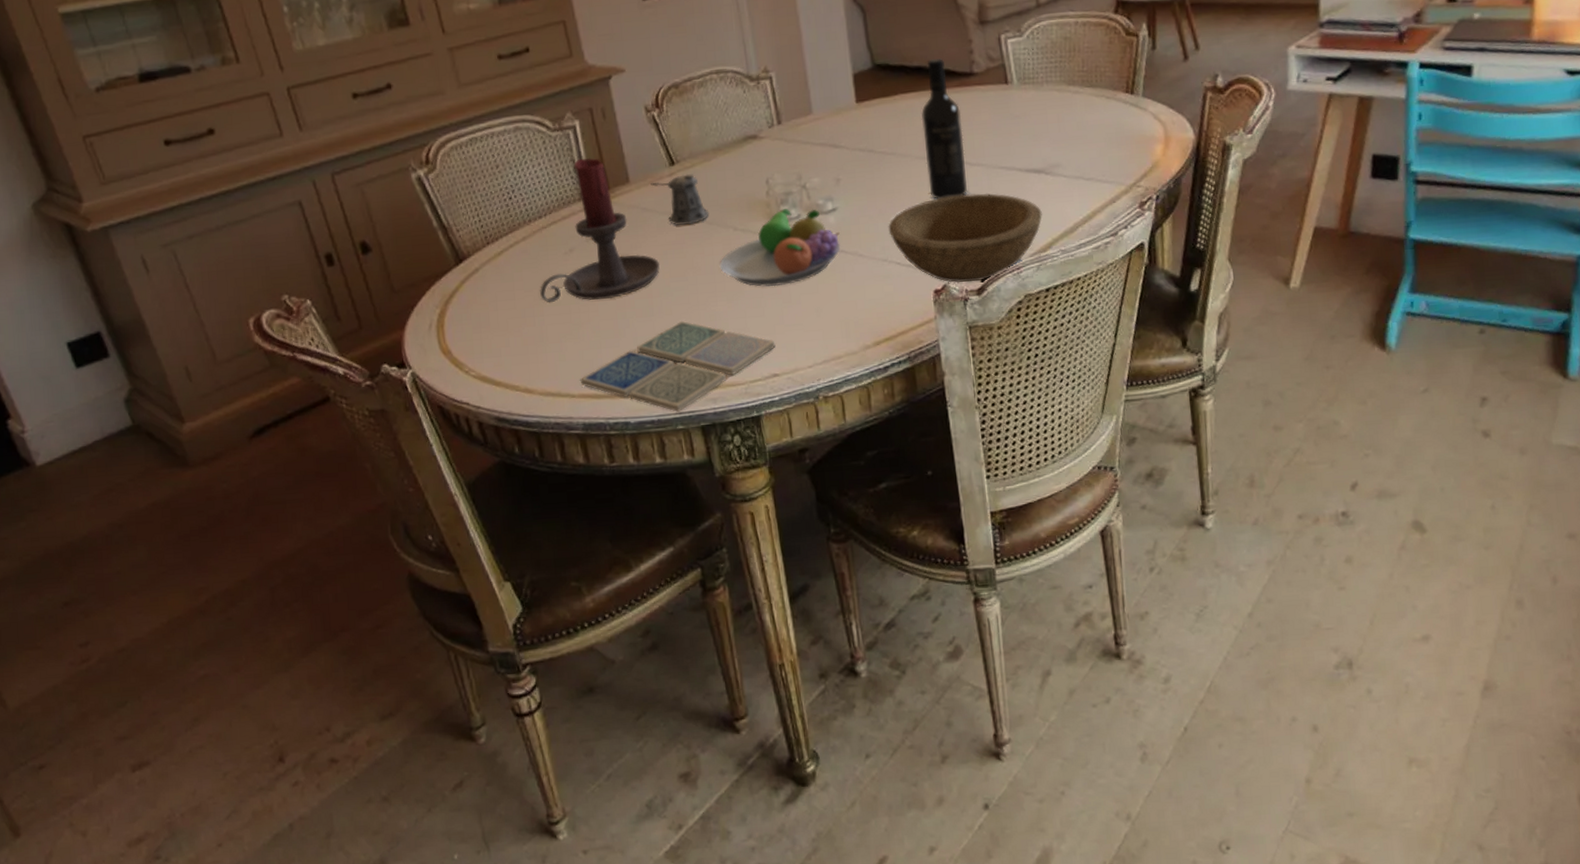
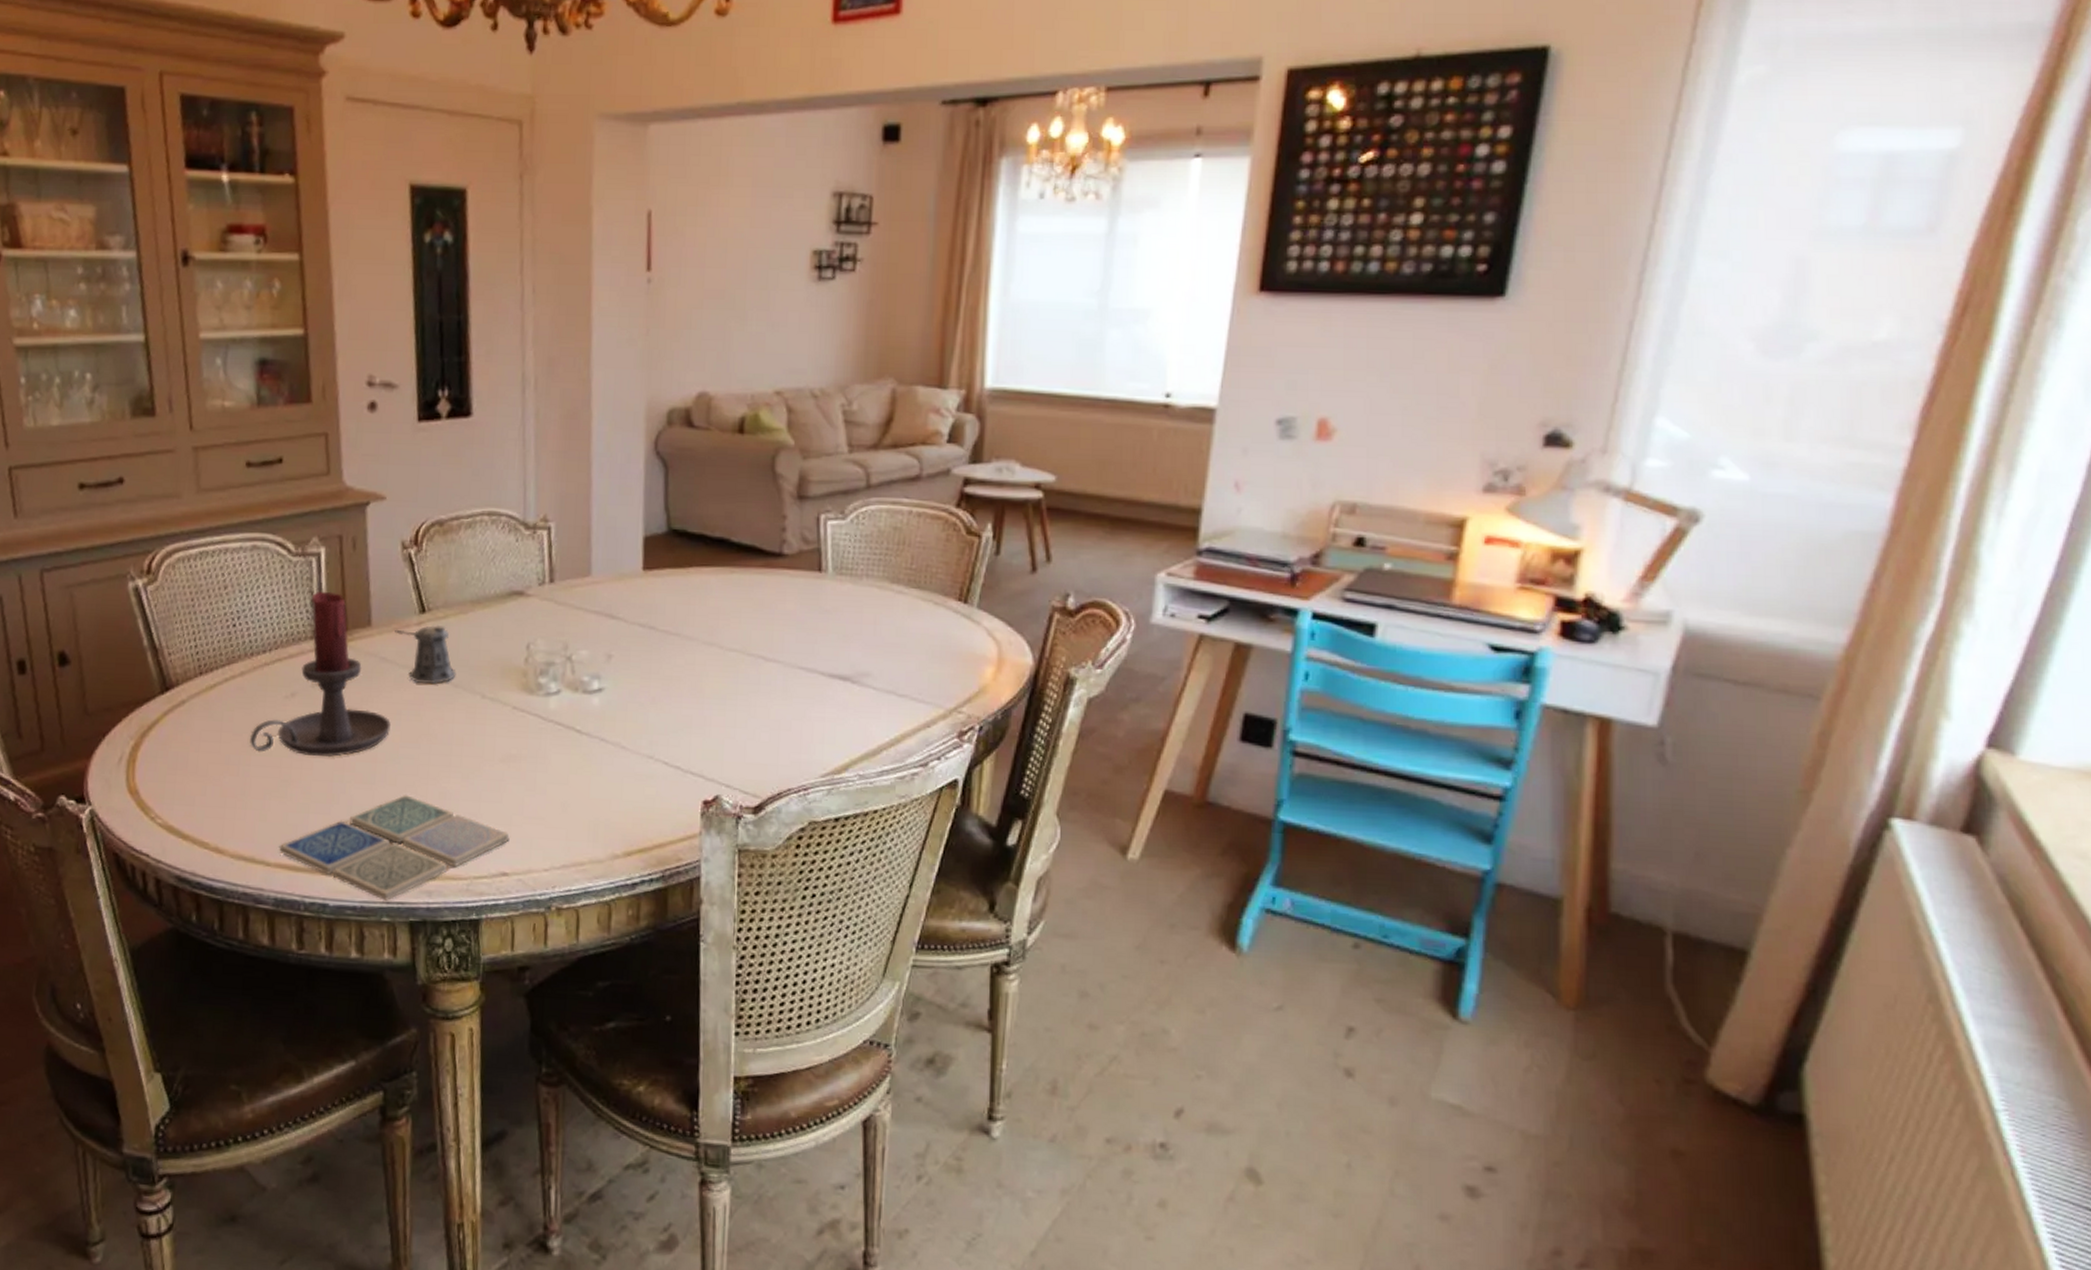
fruit bowl: present [719,209,841,287] -> none [459,681,603,770]
bowl: present [888,193,1042,283] -> none [659,692,842,798]
wine bottle: present [921,58,968,199] -> none [714,532,762,695]

